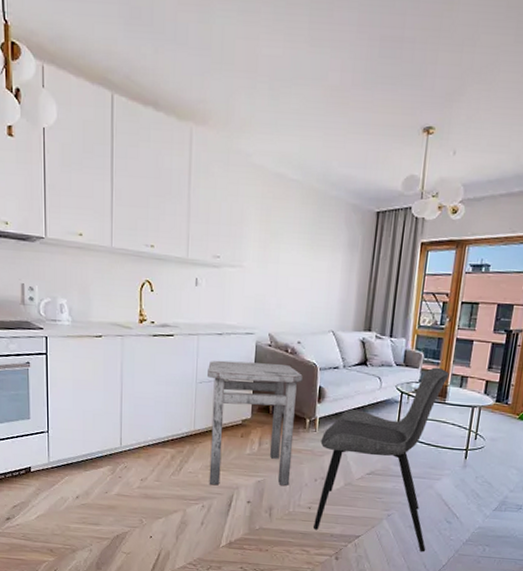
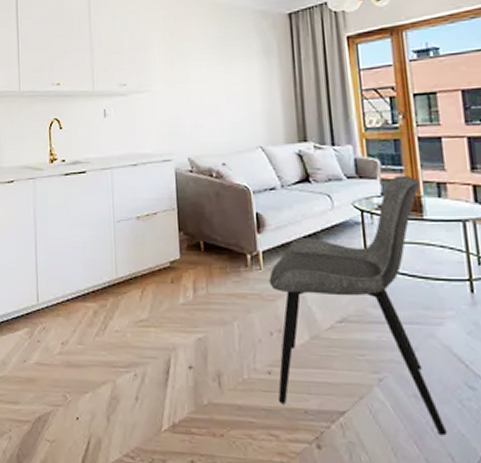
side table: present [207,360,303,486] -> none [125,190,239,347]

